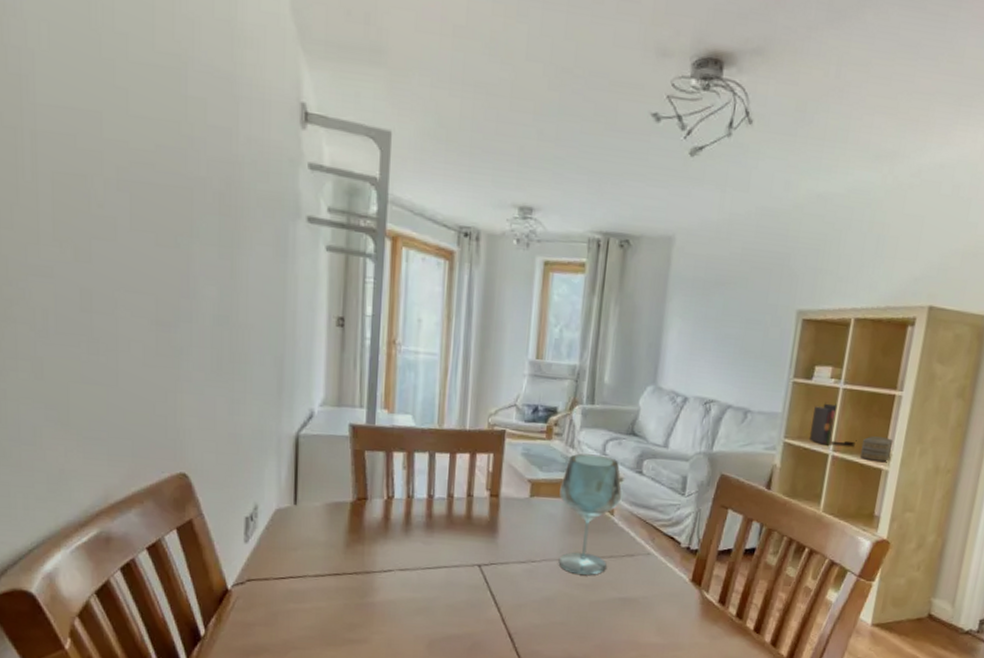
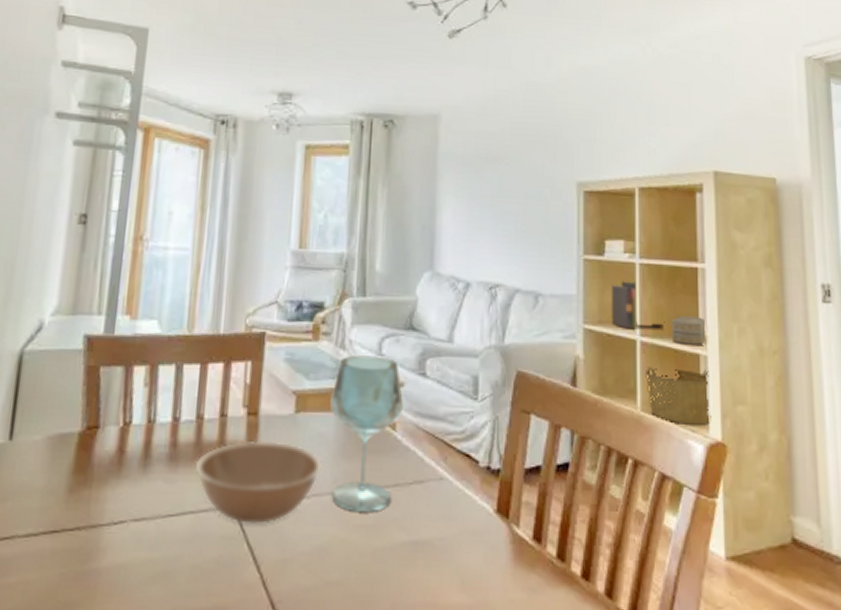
bowl: none [447,516,551,579] -> present [195,440,322,524]
basket: none [831,477,887,526] -> present [645,367,712,425]

